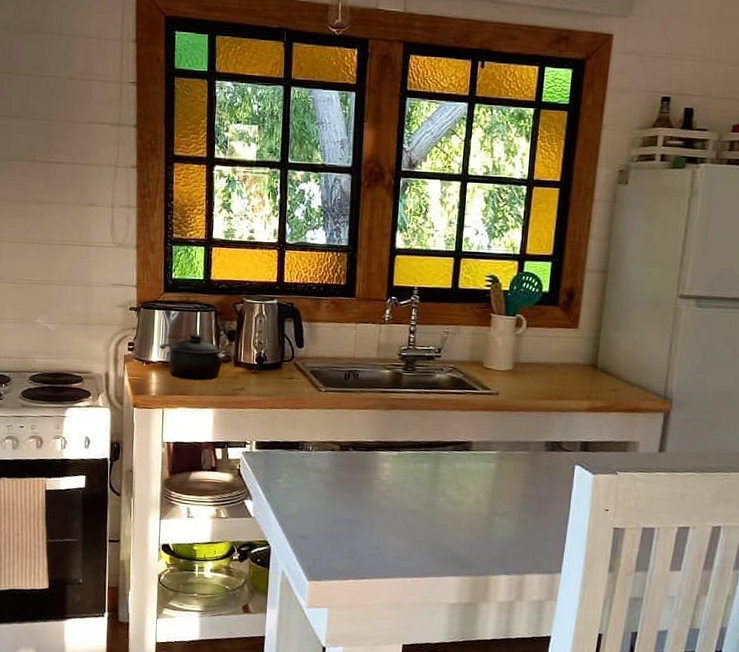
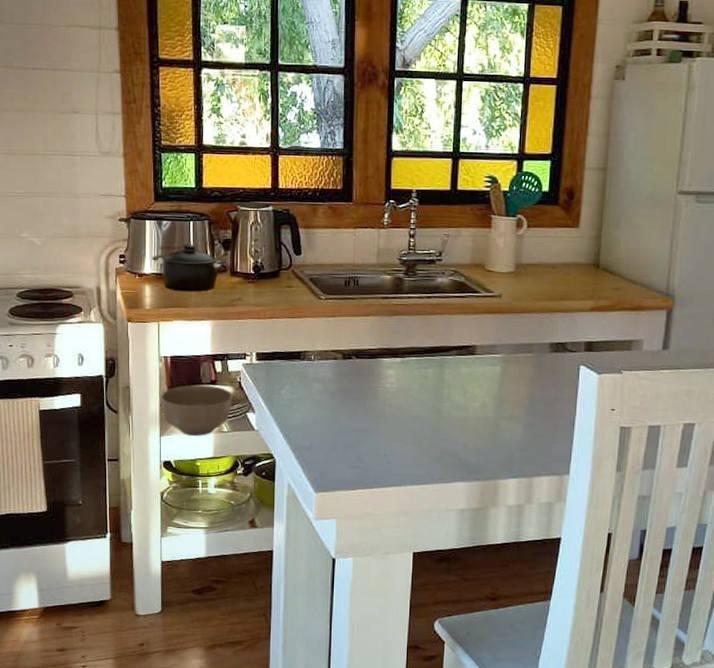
bowl: none [161,471,232,521] -> present [160,384,233,436]

